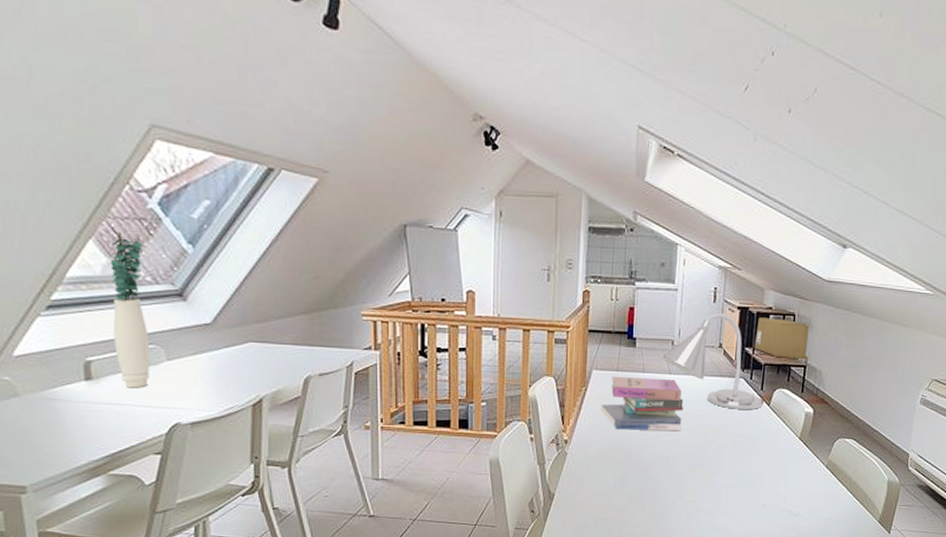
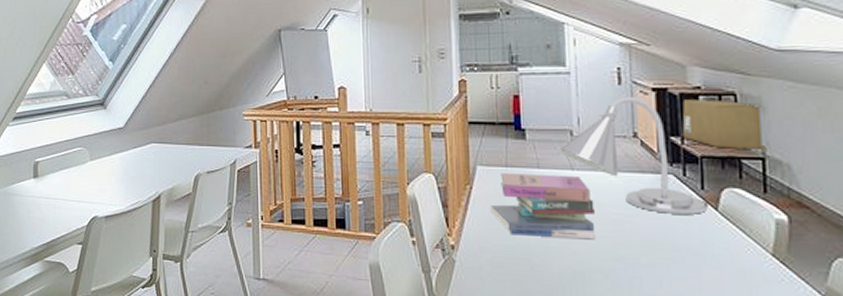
vase: present [110,232,151,388] -> none [54,55,79,185]

